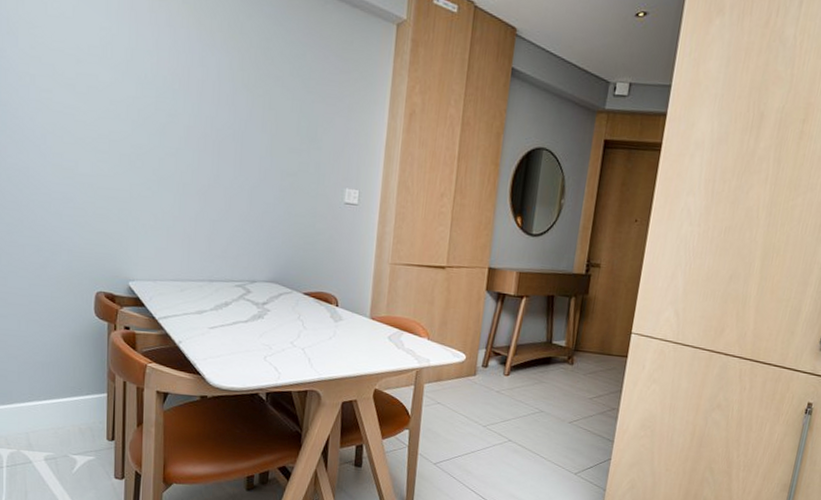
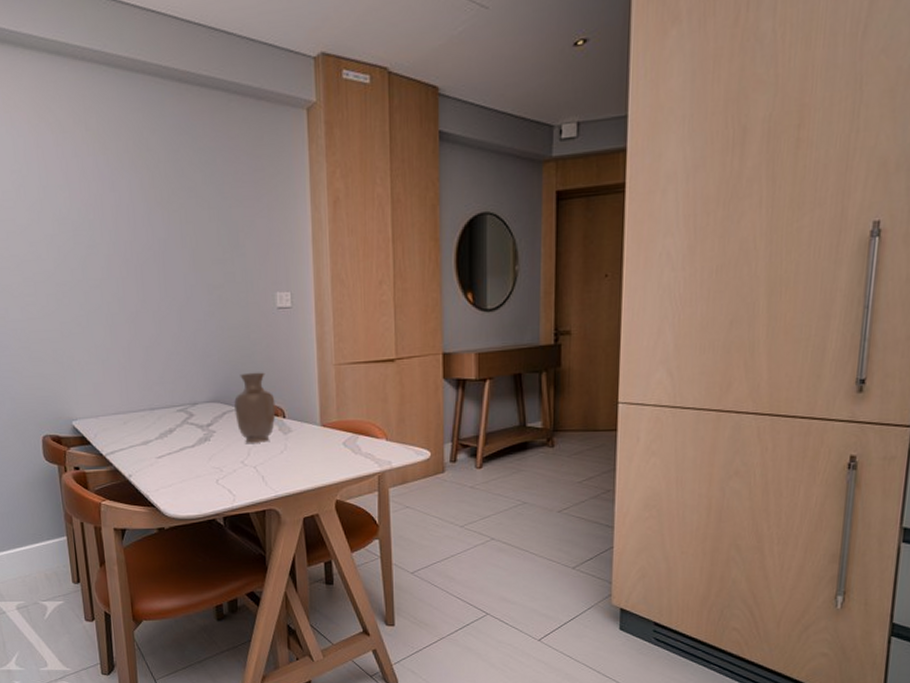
vase: none [291,259,331,327] -> present [234,372,276,443]

